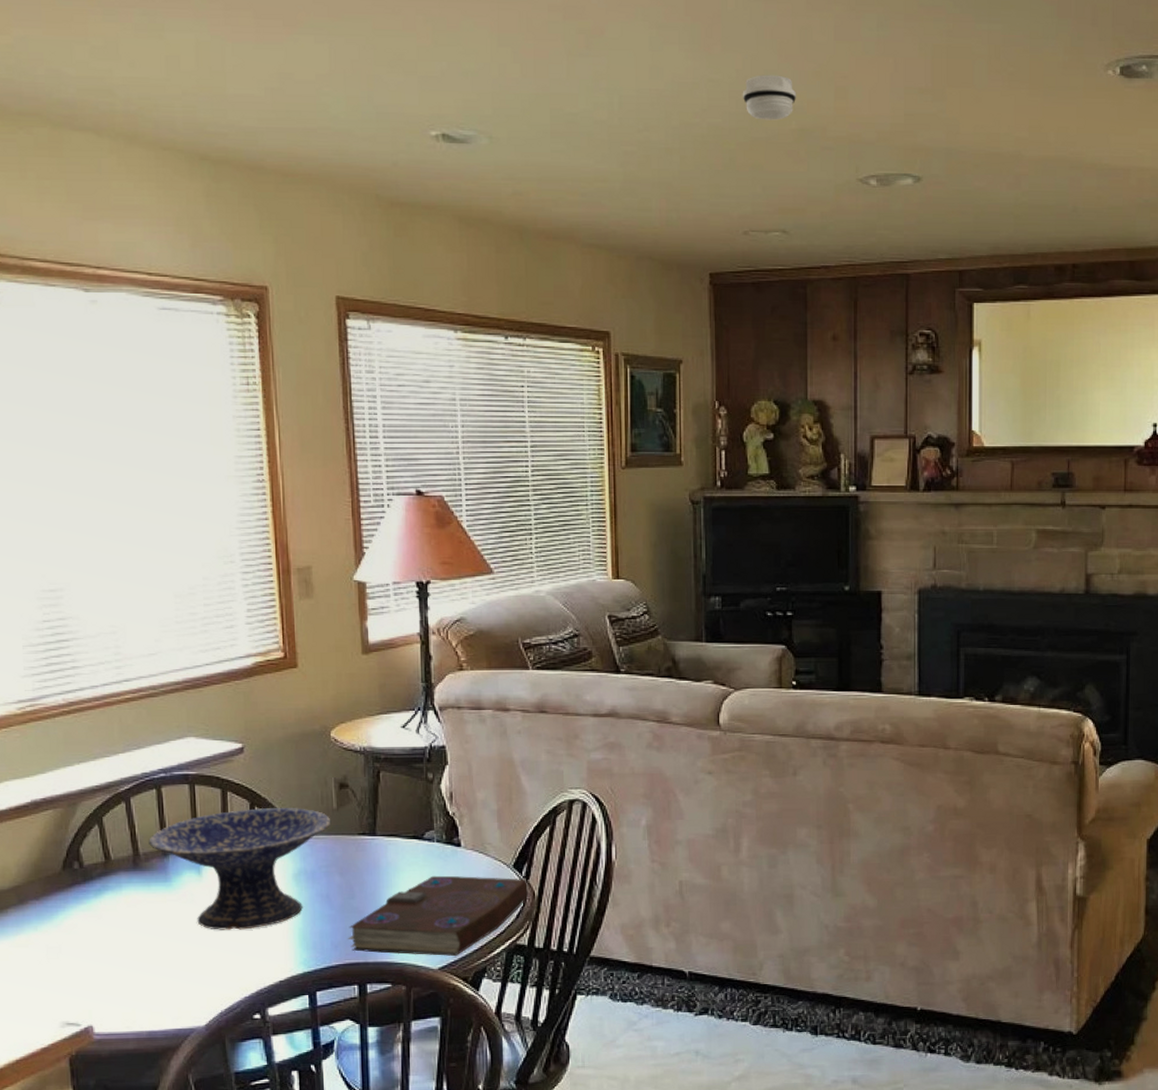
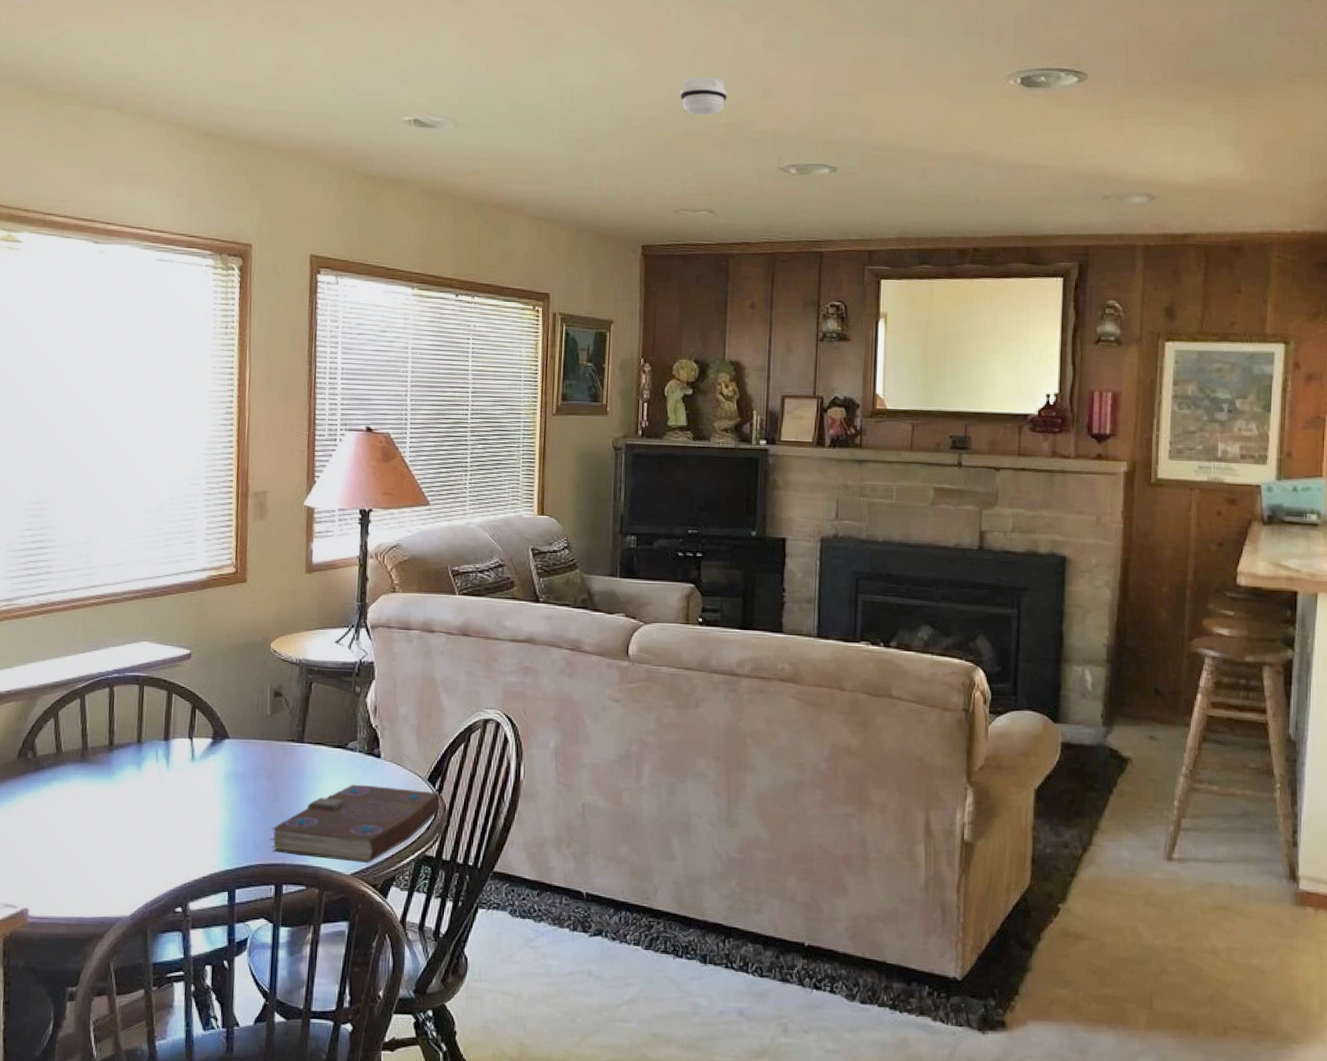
decorative bowl: present [148,808,331,930] -> none [97,711,264,825]

